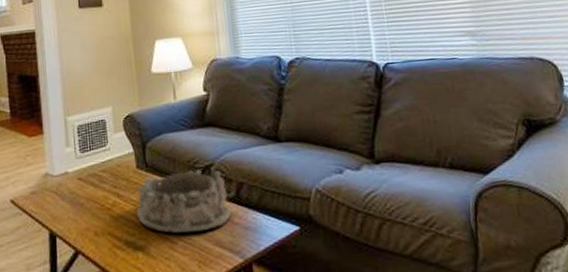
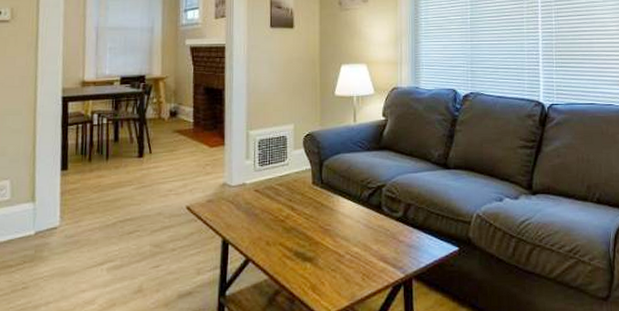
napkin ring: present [137,170,232,235] -> none [309,190,398,249]

